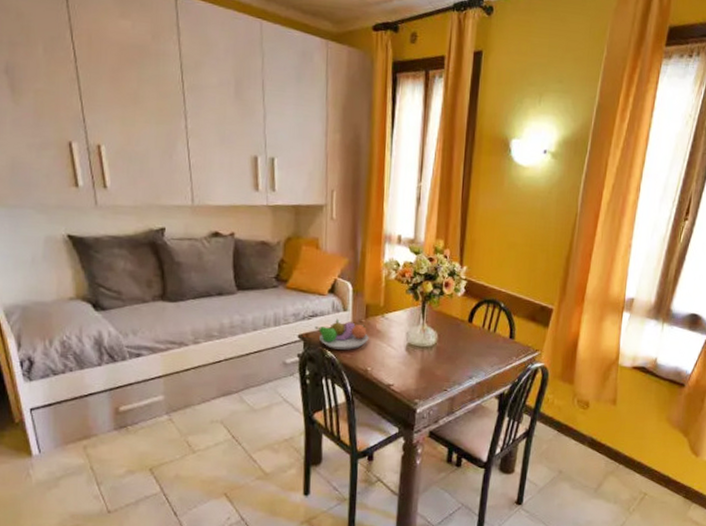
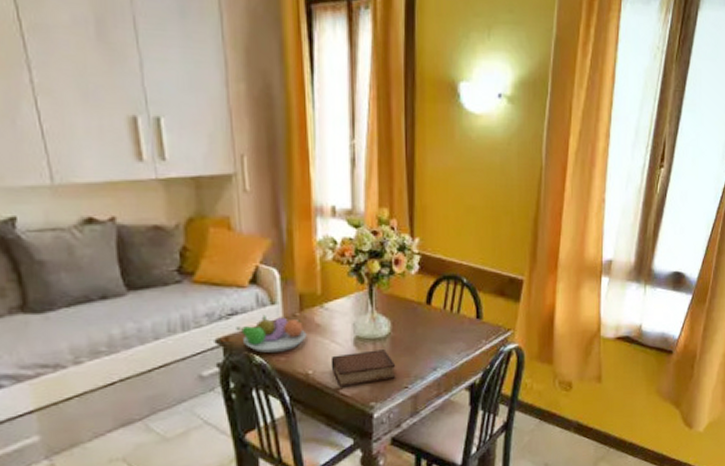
book: none [386,356,439,384] -> present [330,349,396,387]

